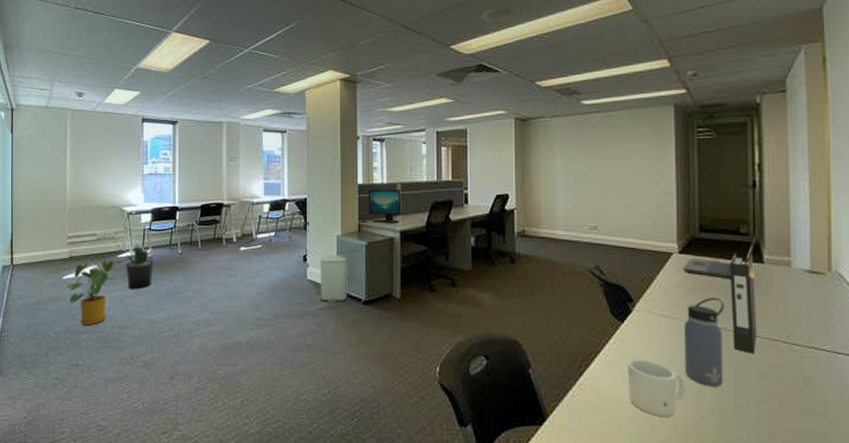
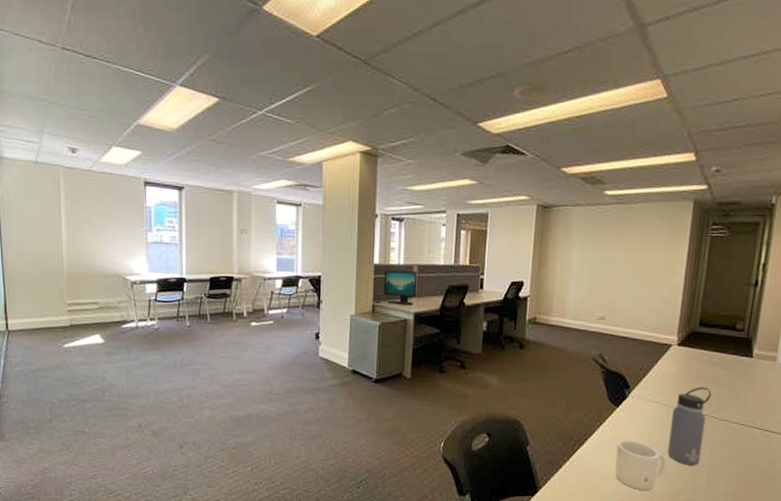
house plant: present [66,260,115,326] -> none [67,329,119,395]
planter: present [126,244,153,289] -> none [131,314,160,360]
pedal bin: present [320,254,348,302] -> none [331,333,361,380]
laptop computer: present [683,228,758,279] -> none [679,324,753,371]
binder: present [730,253,757,353] -> none [714,347,744,438]

